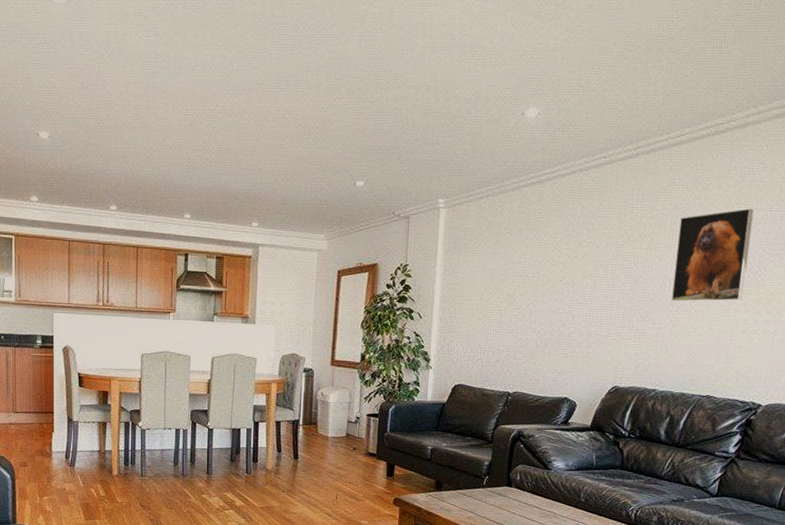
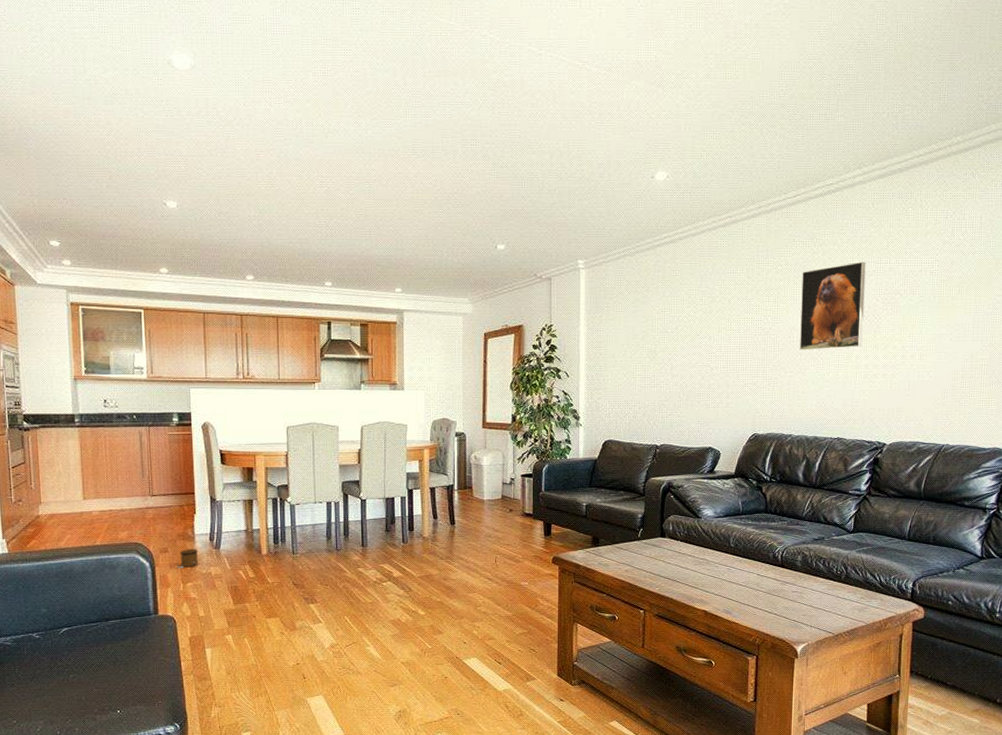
speaker: none [35,465,54,483] -> present [177,549,198,569]

